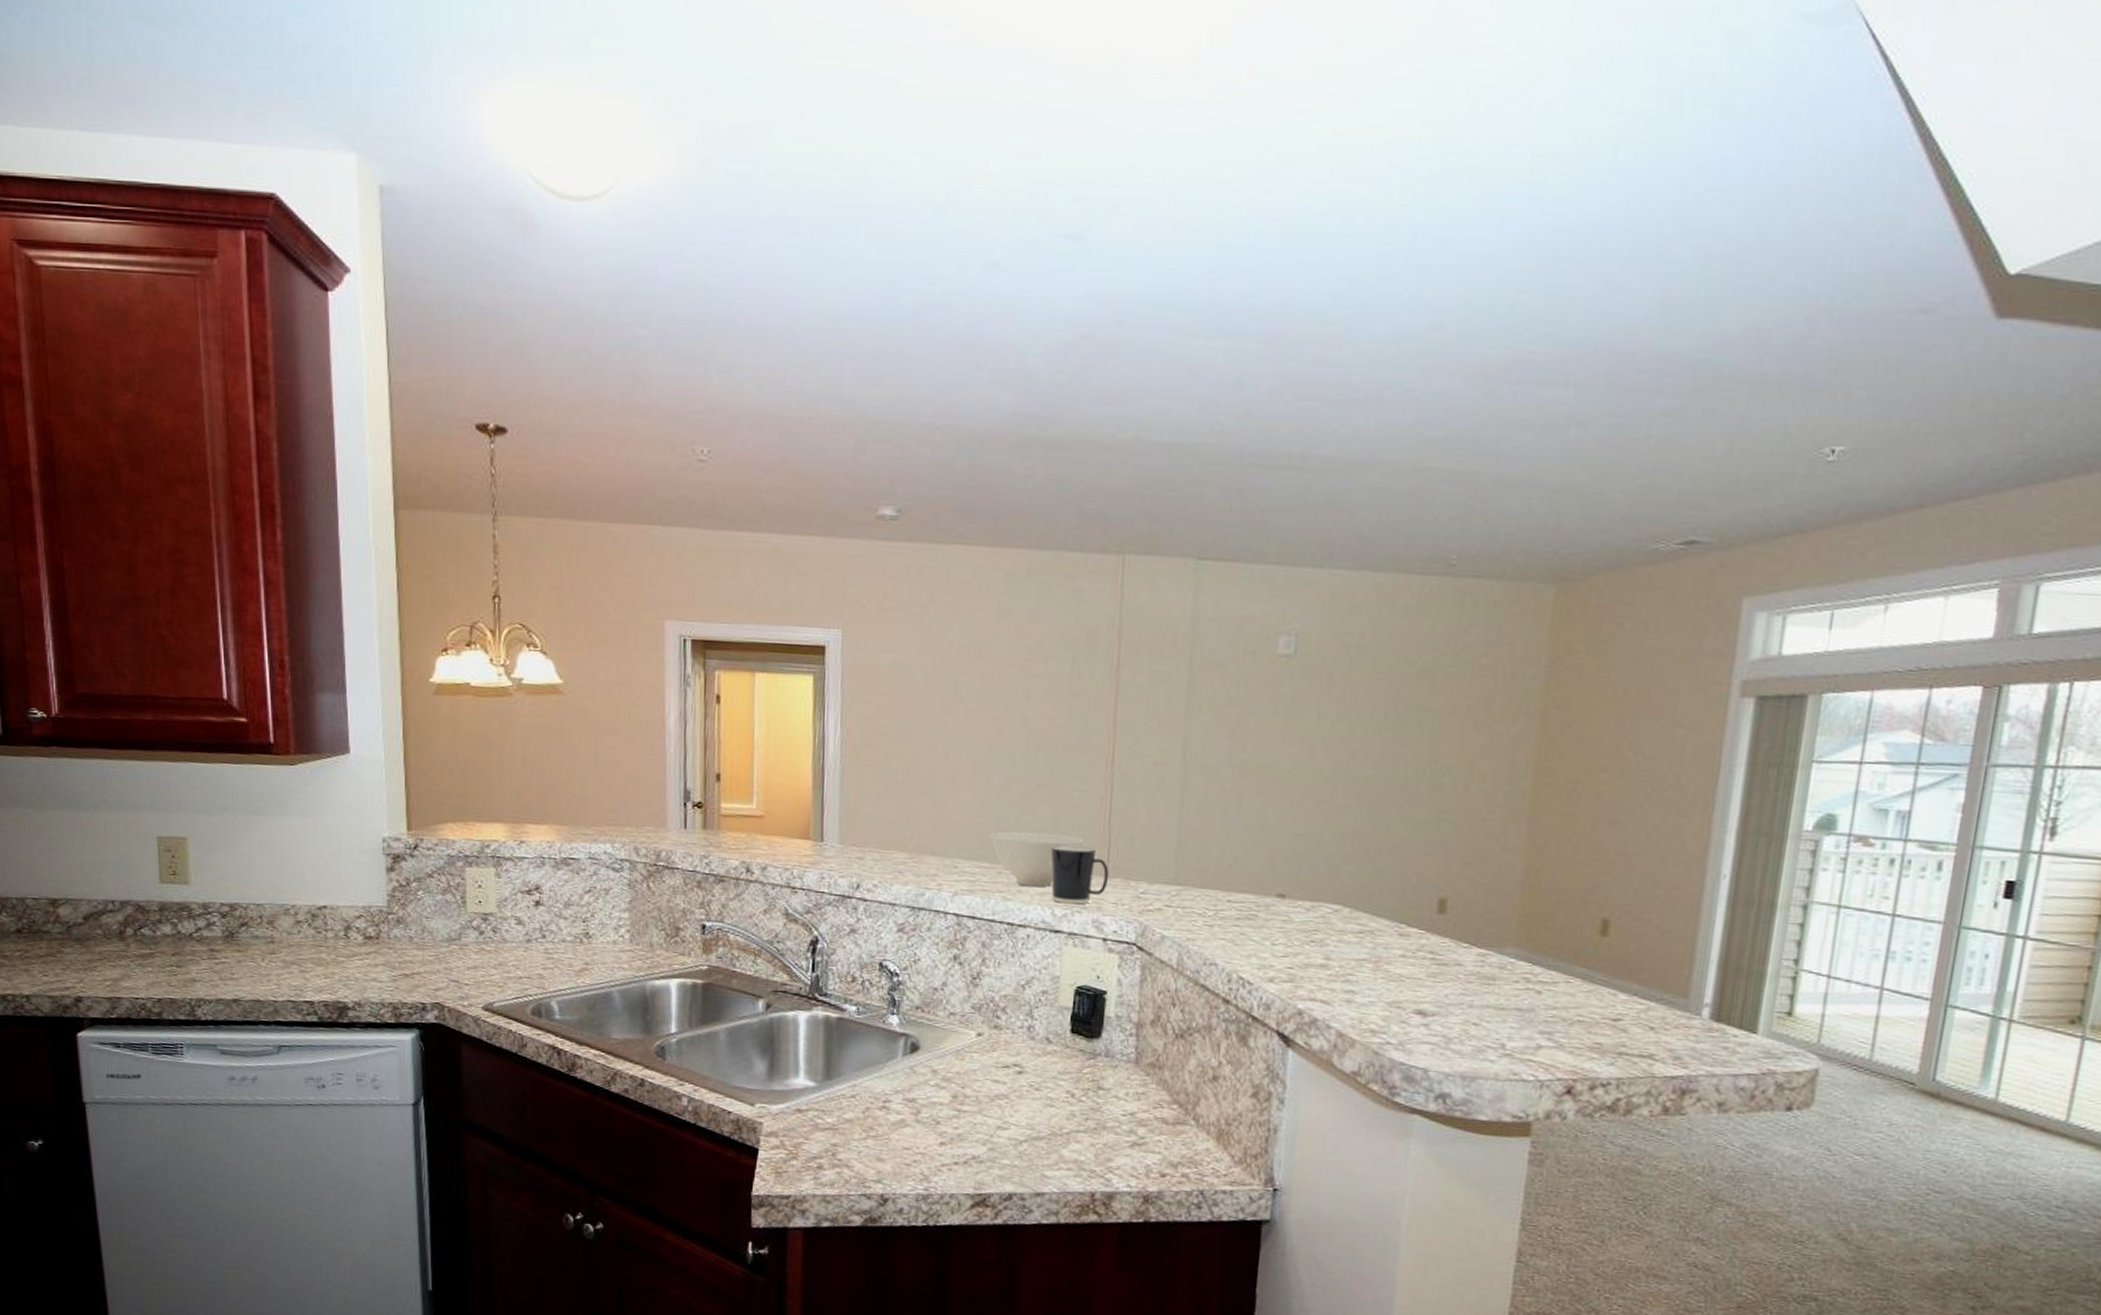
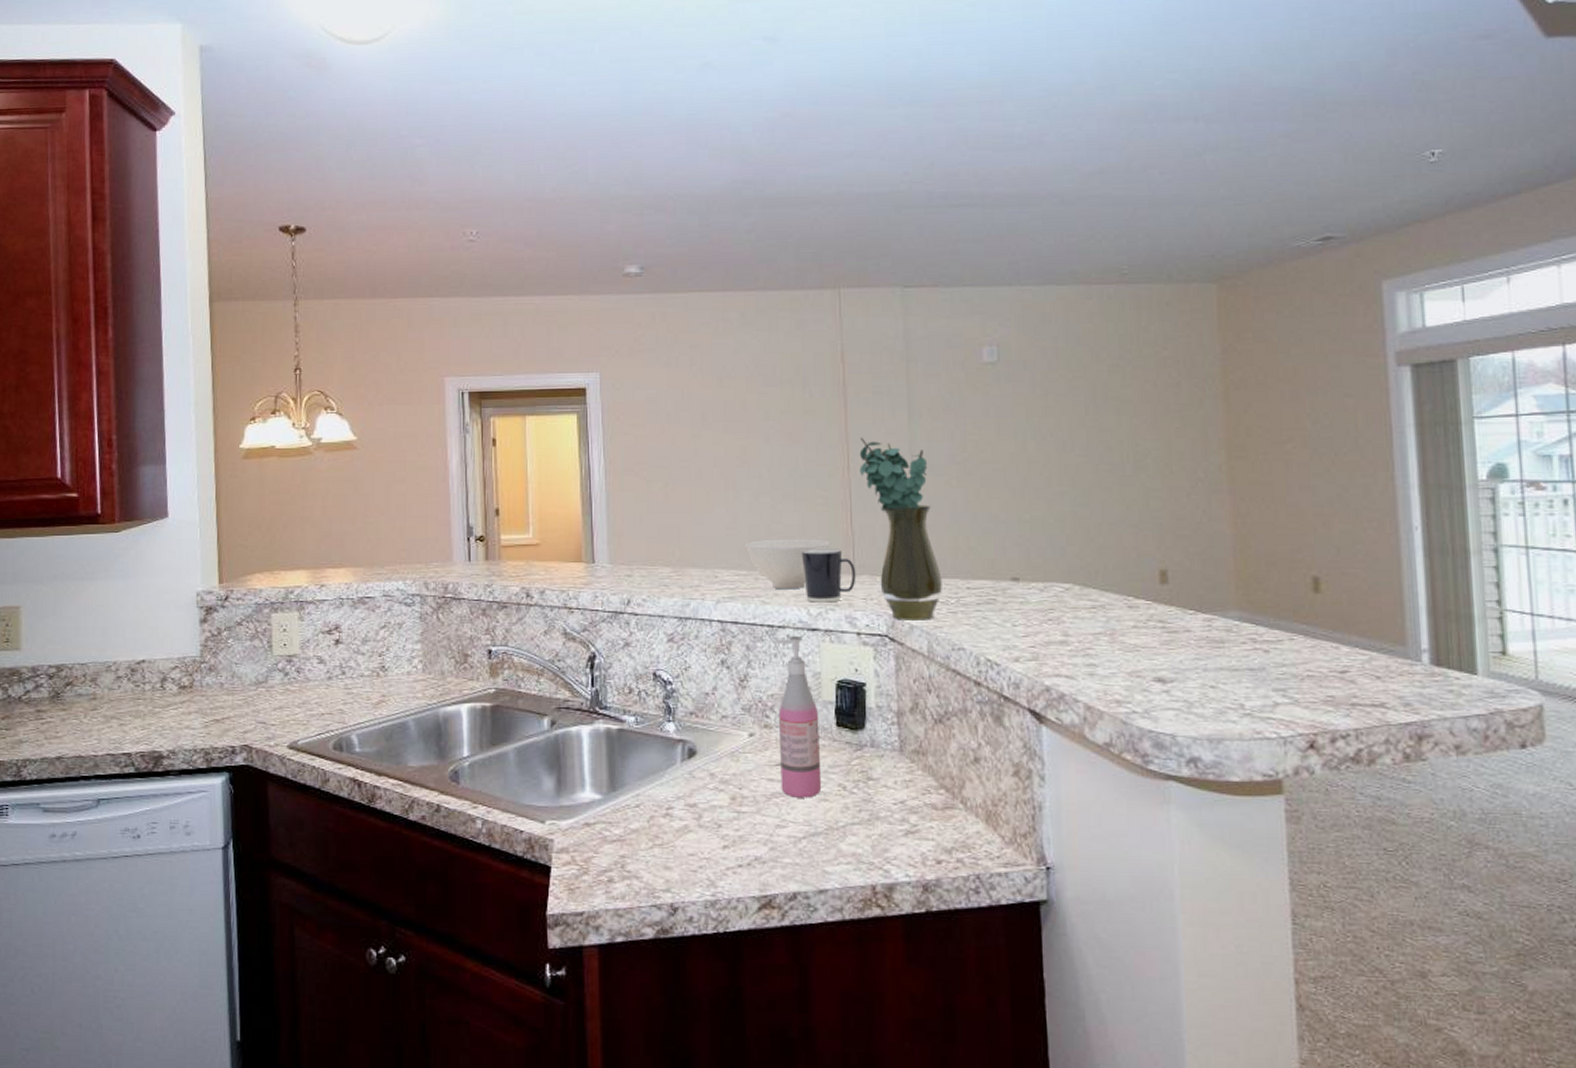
soap dispenser: none [1006,936,1053,1103] -> present [774,636,822,798]
vase: none [1124,727,1202,931] -> present [859,437,942,621]

